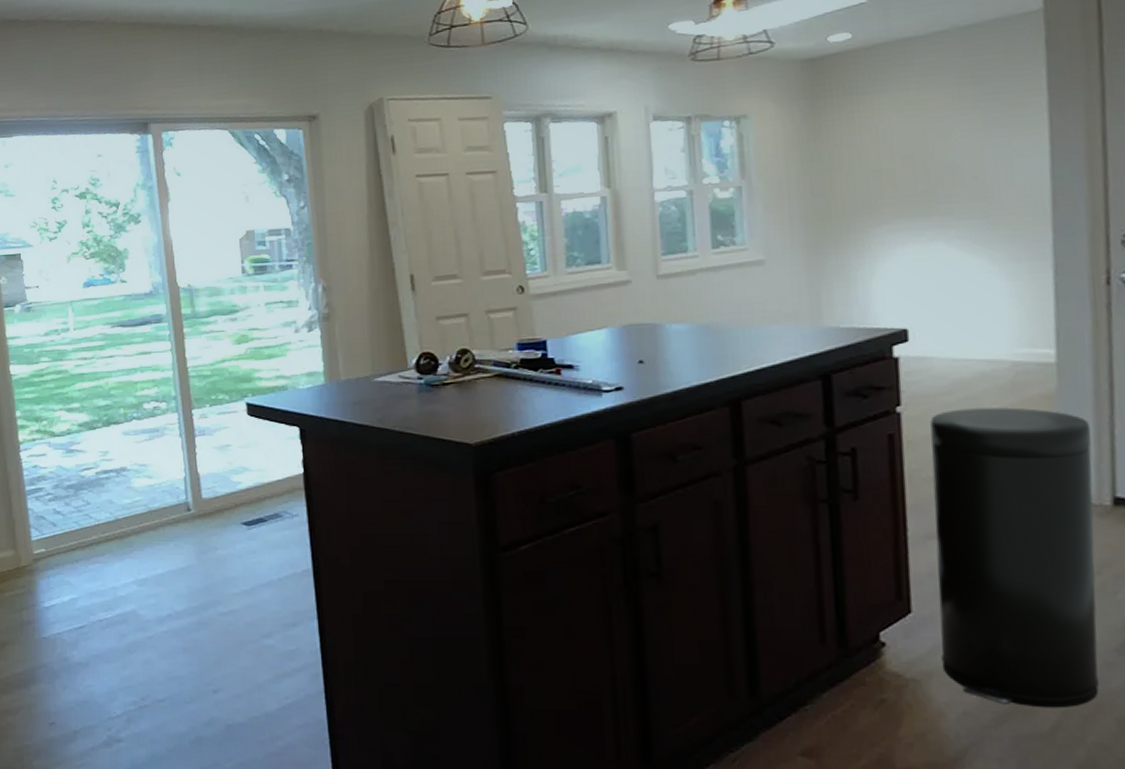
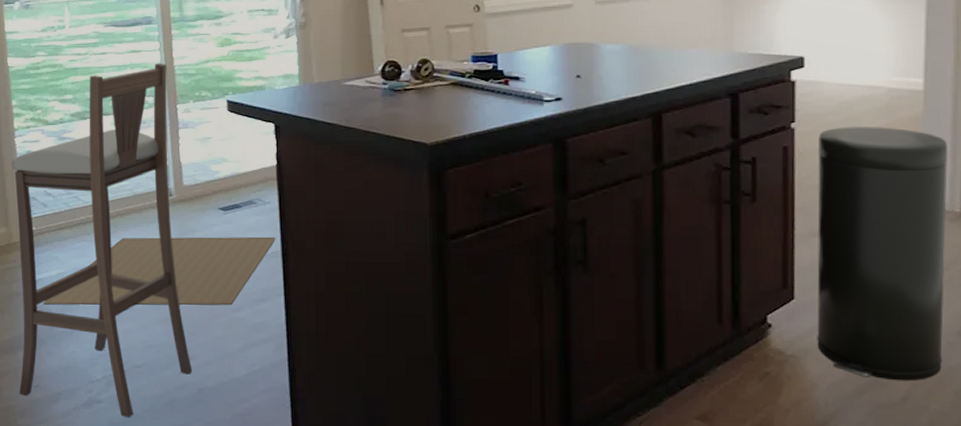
bar stool: none [17,364,220,759] -> present [11,62,193,418]
doormat: none [55,553,306,634] -> present [42,236,276,305]

